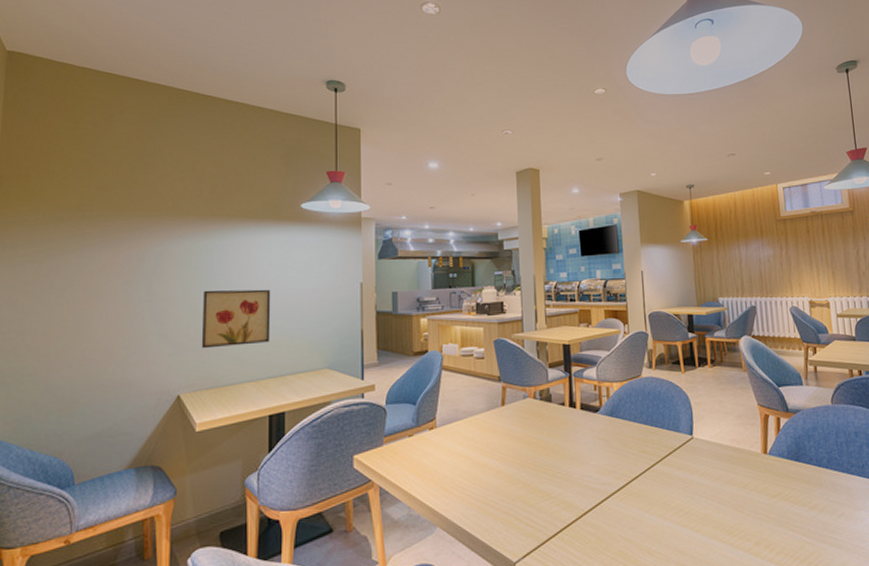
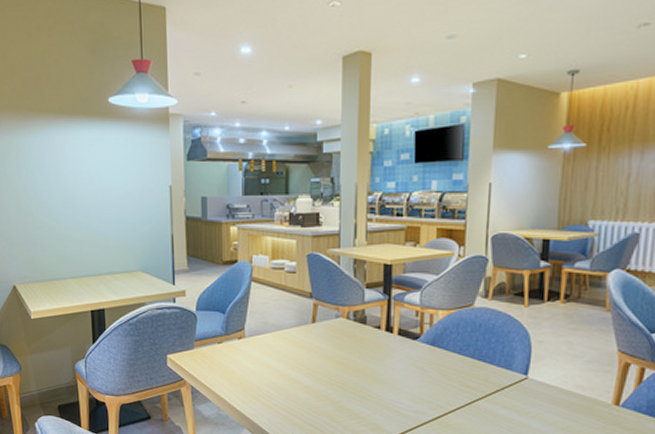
wall art: present [201,289,271,349] -> none [26,188,88,244]

